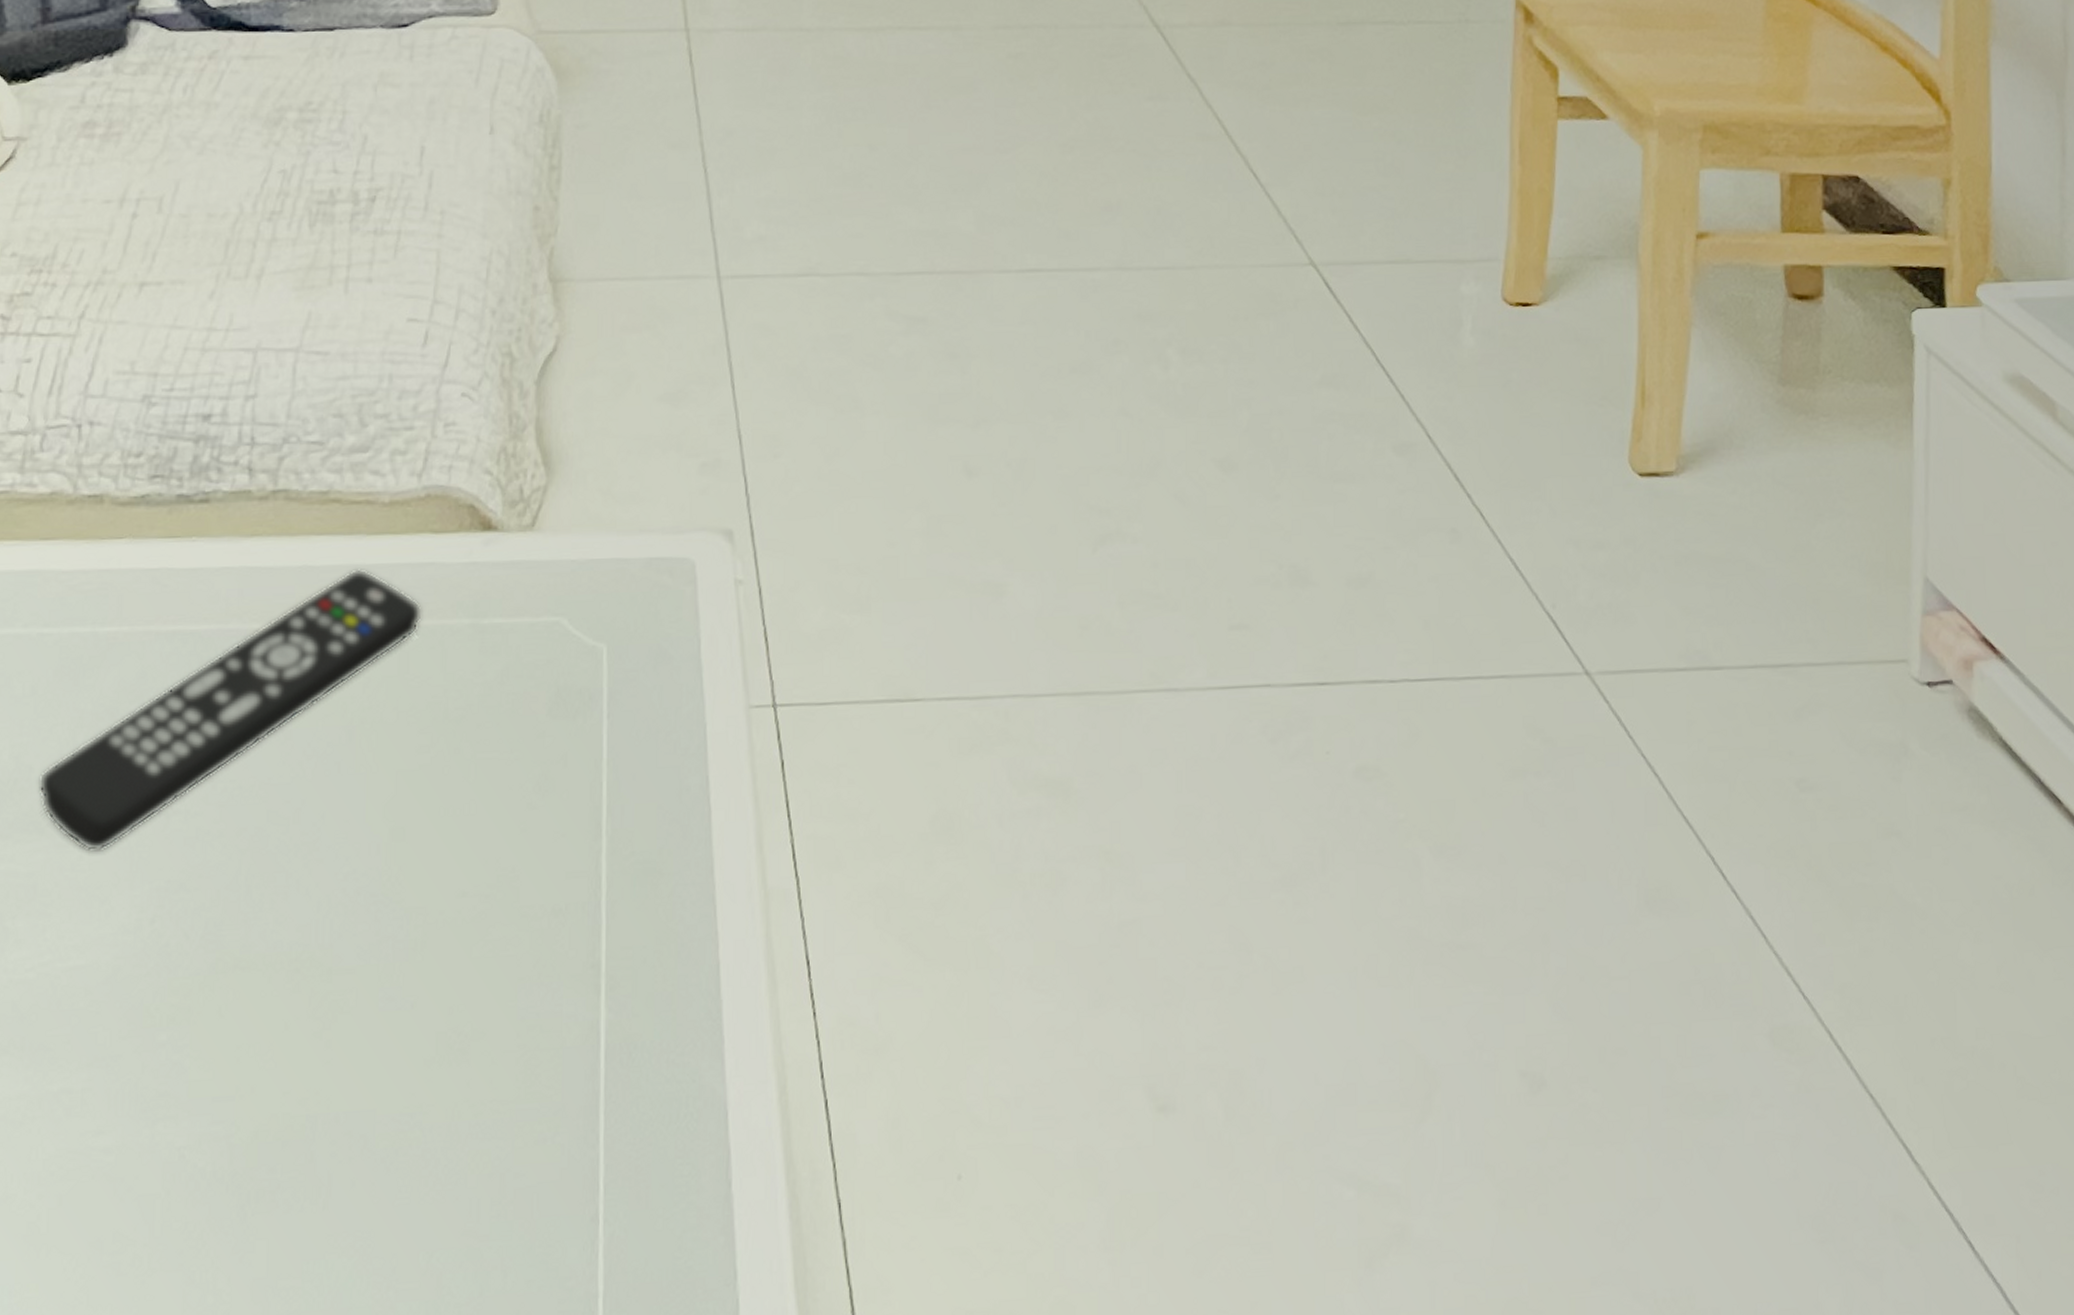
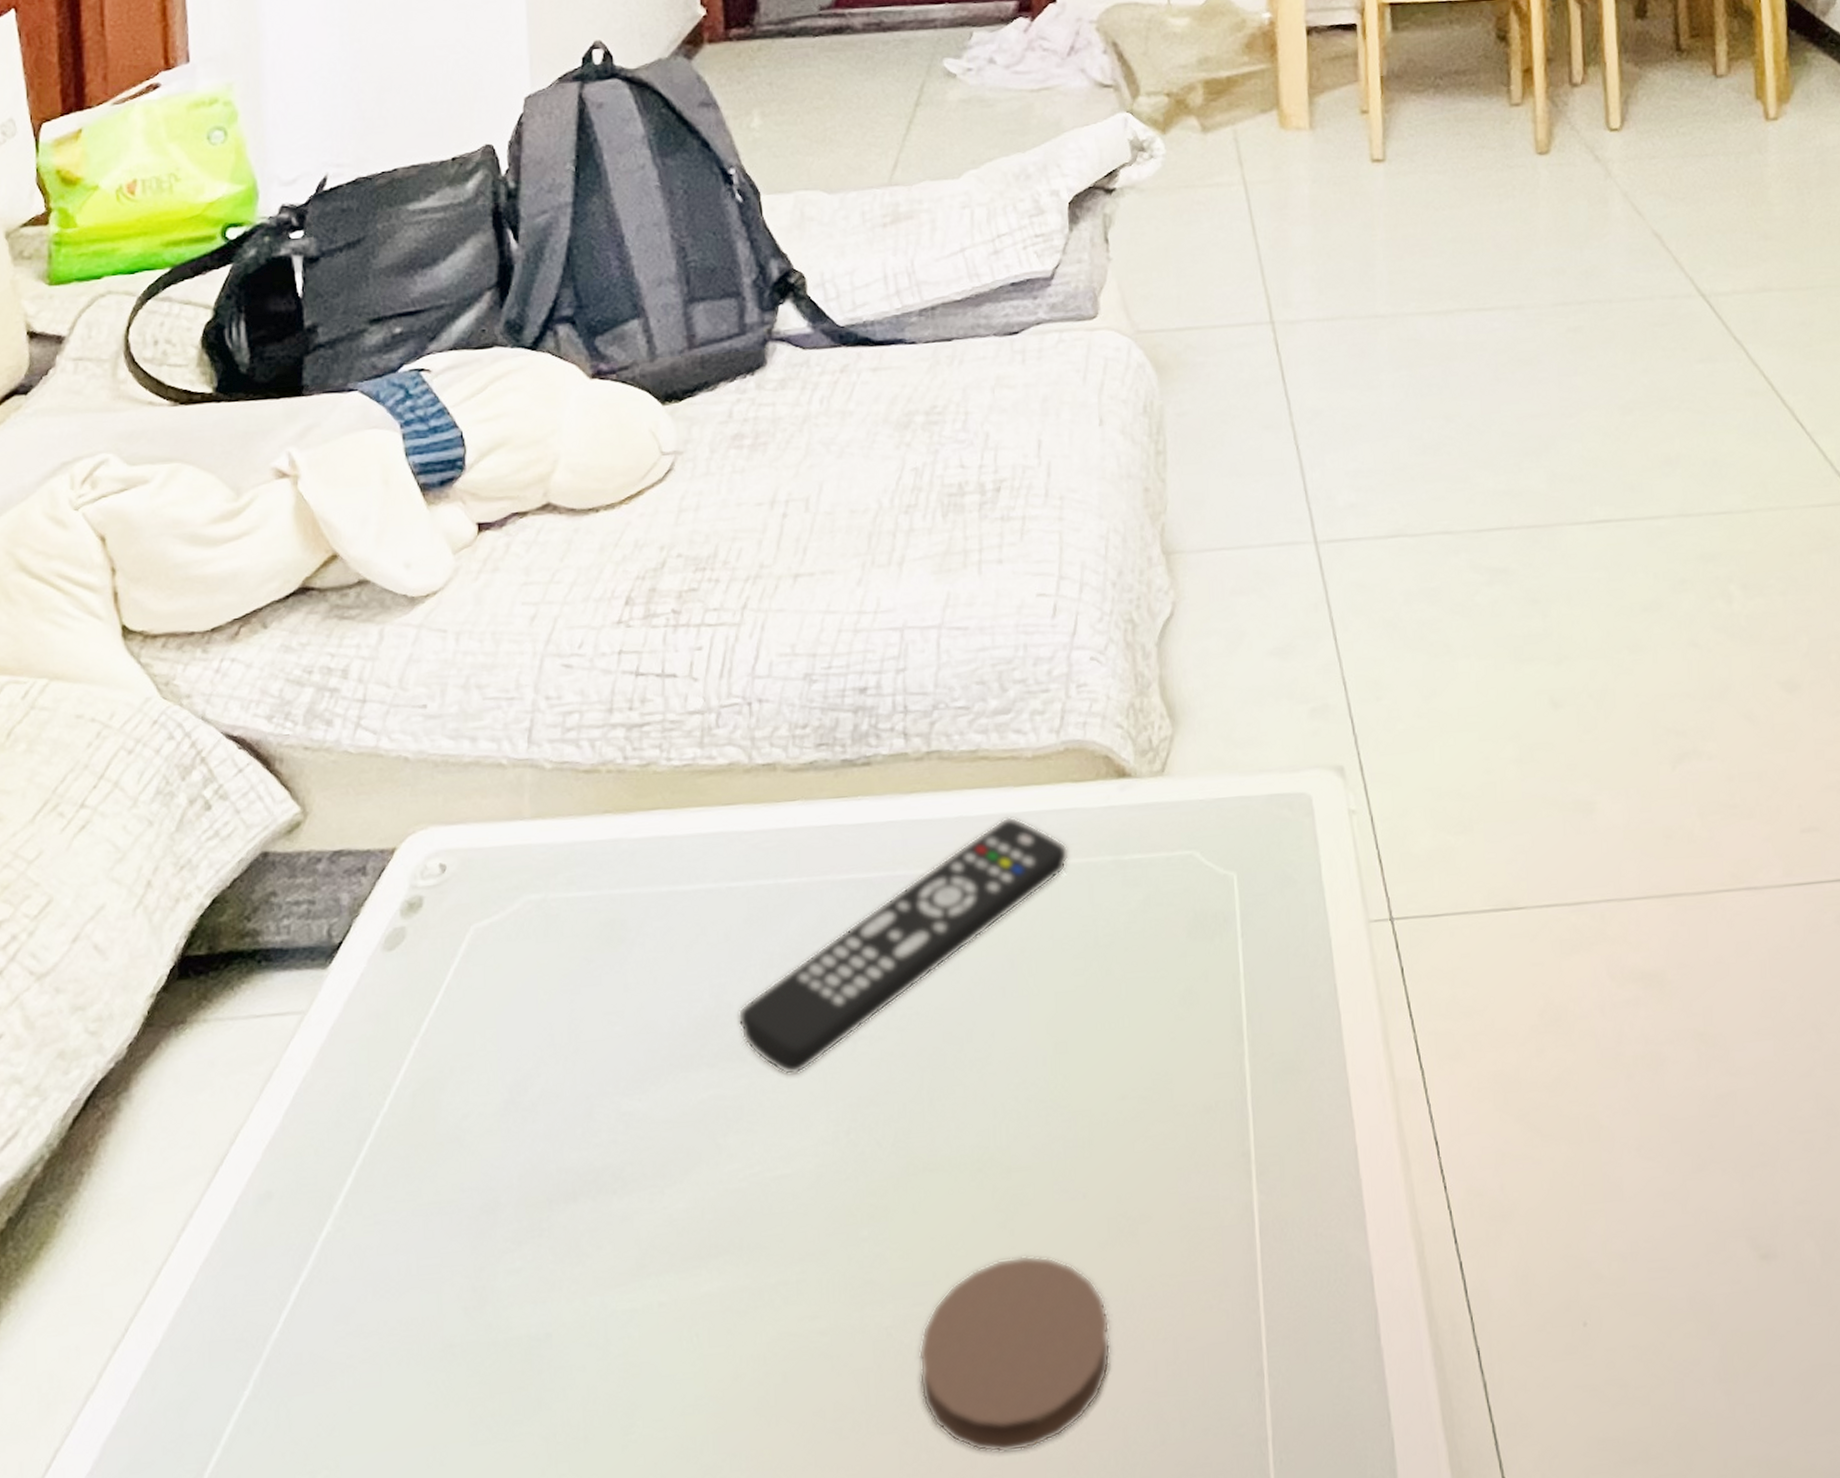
coaster: none [212,1070,431,1299] -> present [918,1255,1111,1453]

